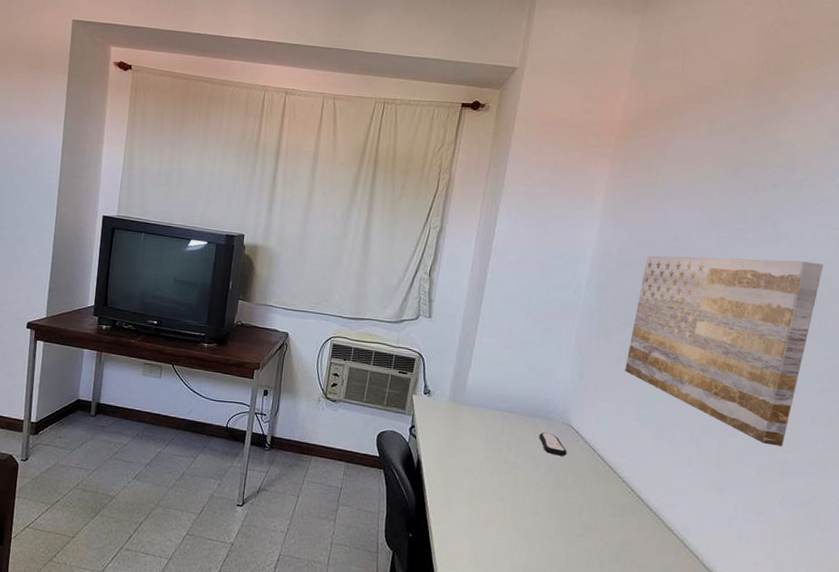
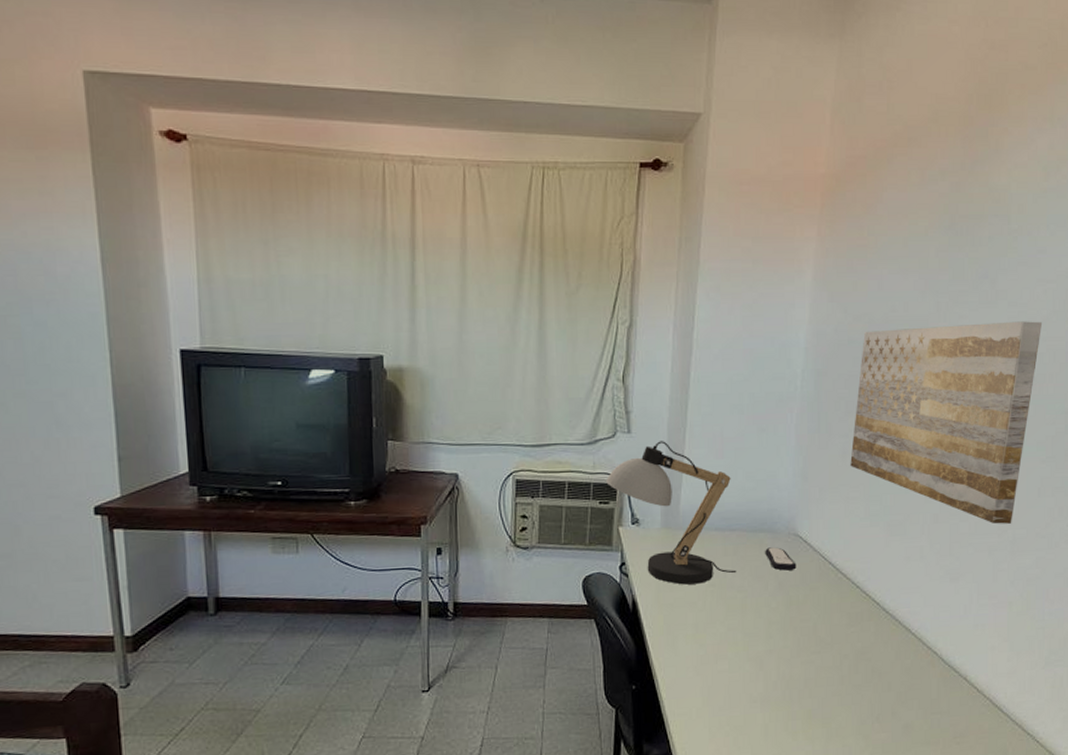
desk lamp: none [406,327,514,455] -> present [606,441,737,585]

